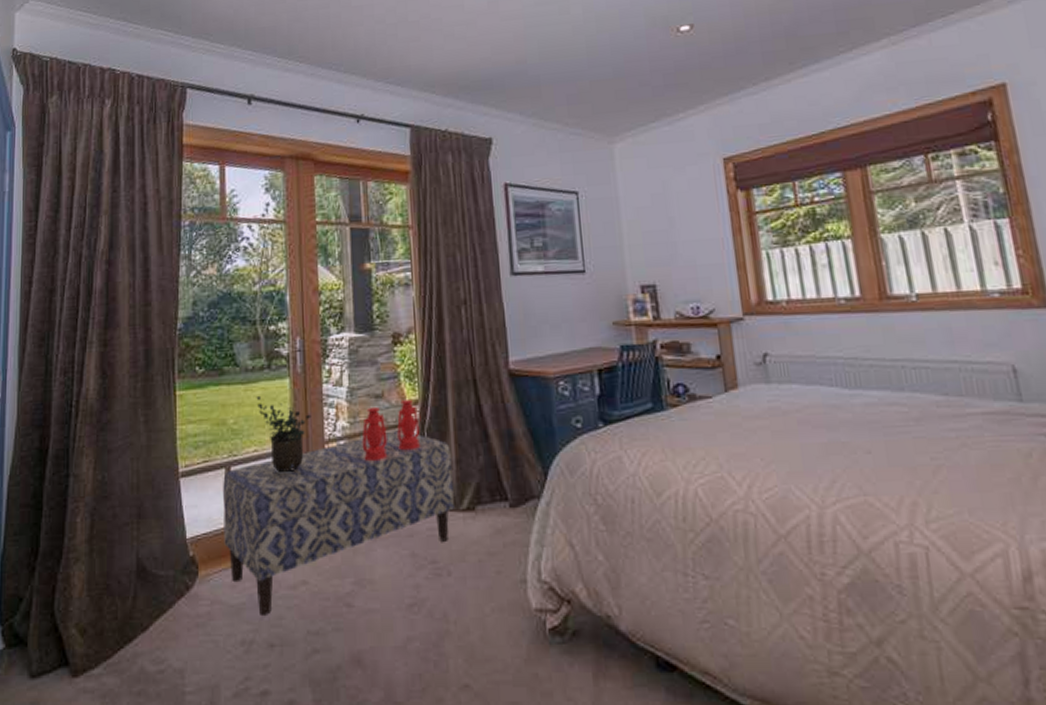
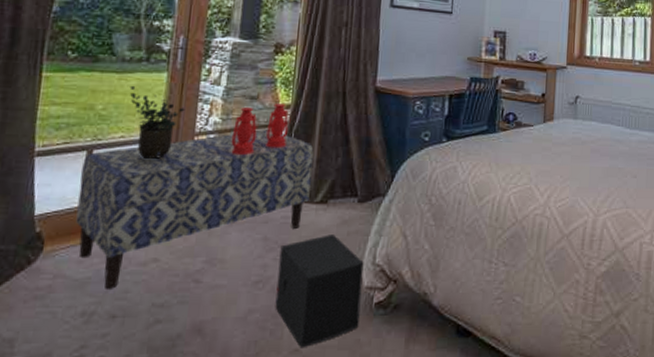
speaker: none [431,547,534,684] -> present [275,235,364,348]

